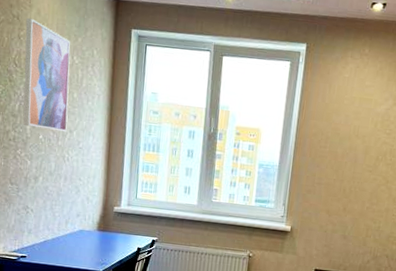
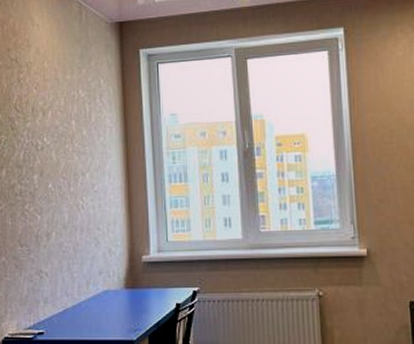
wall art: present [23,17,71,132] -> none [25,58,78,177]

